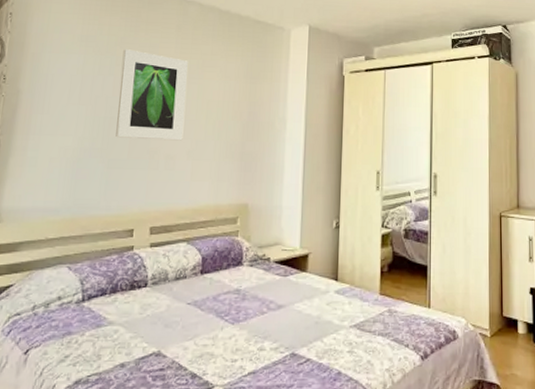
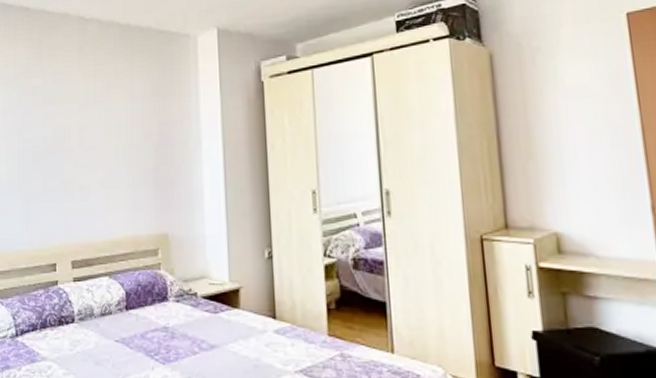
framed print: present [116,49,188,141] -> none [29,78,95,170]

